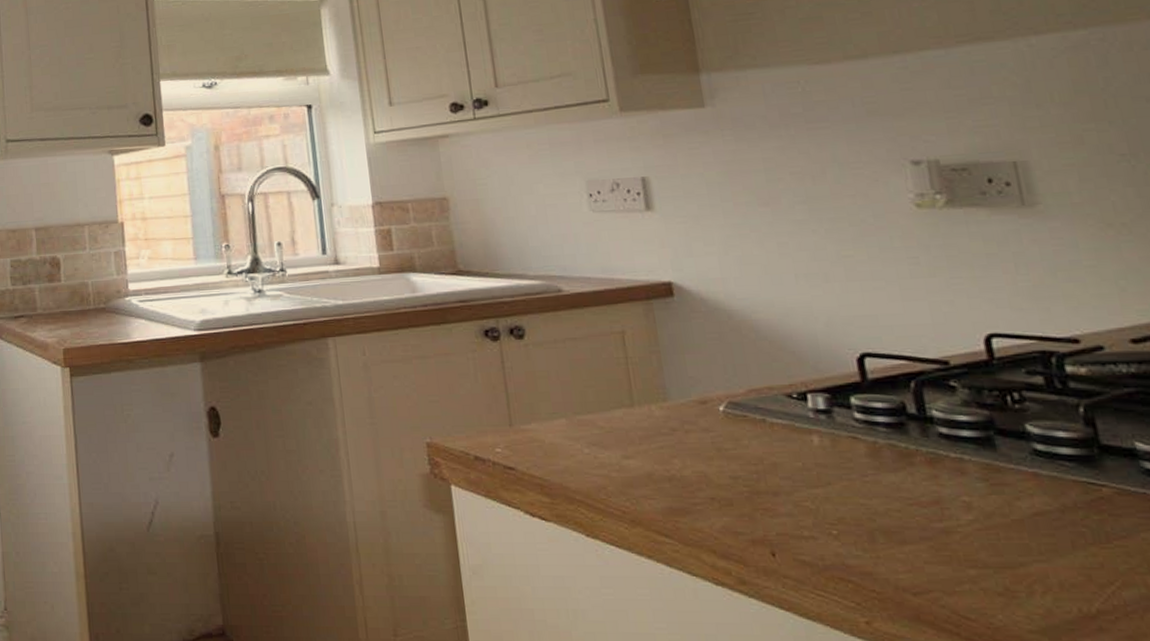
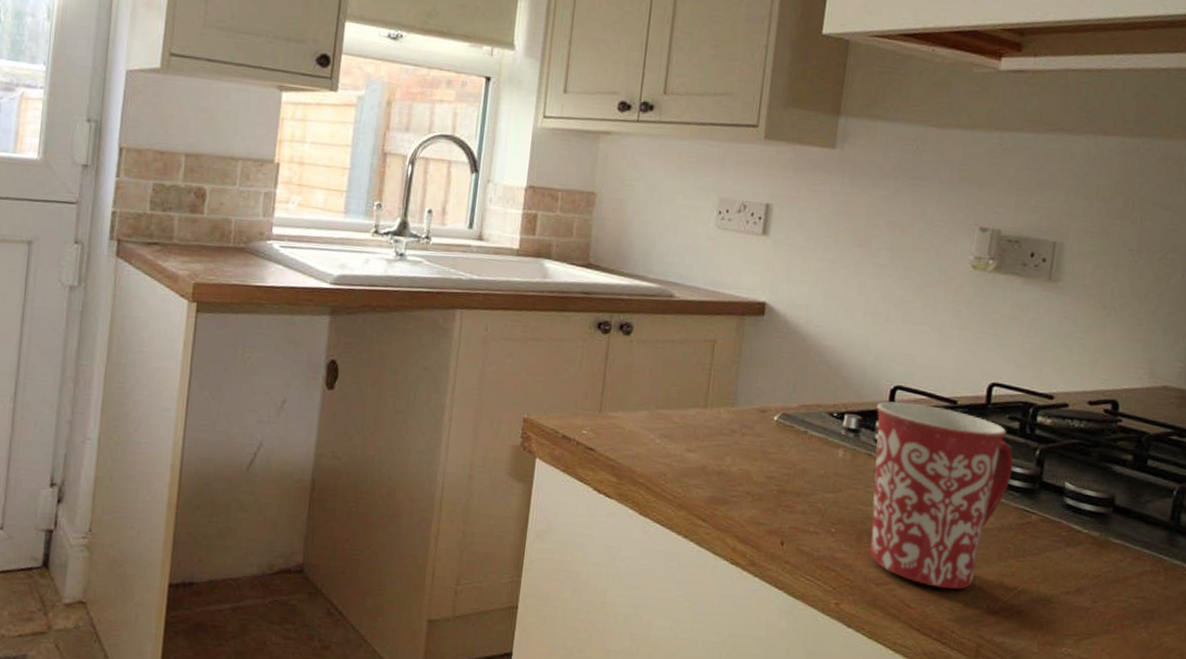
mug: none [844,370,1056,592] -> present [870,401,1014,589]

